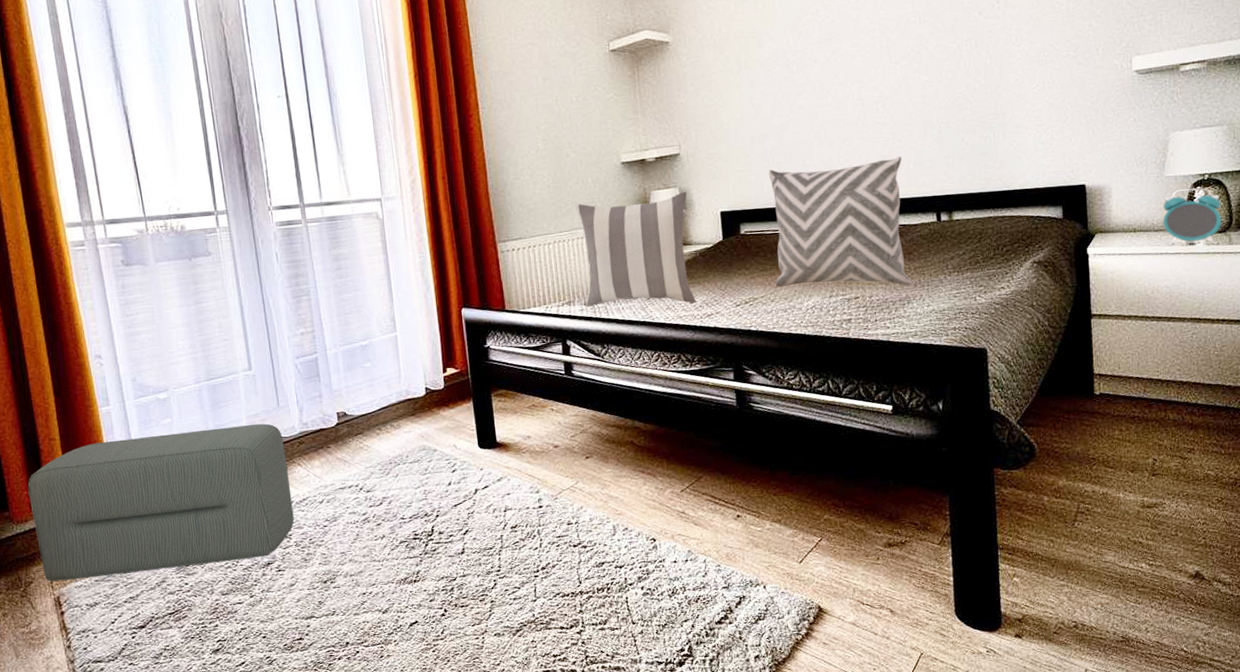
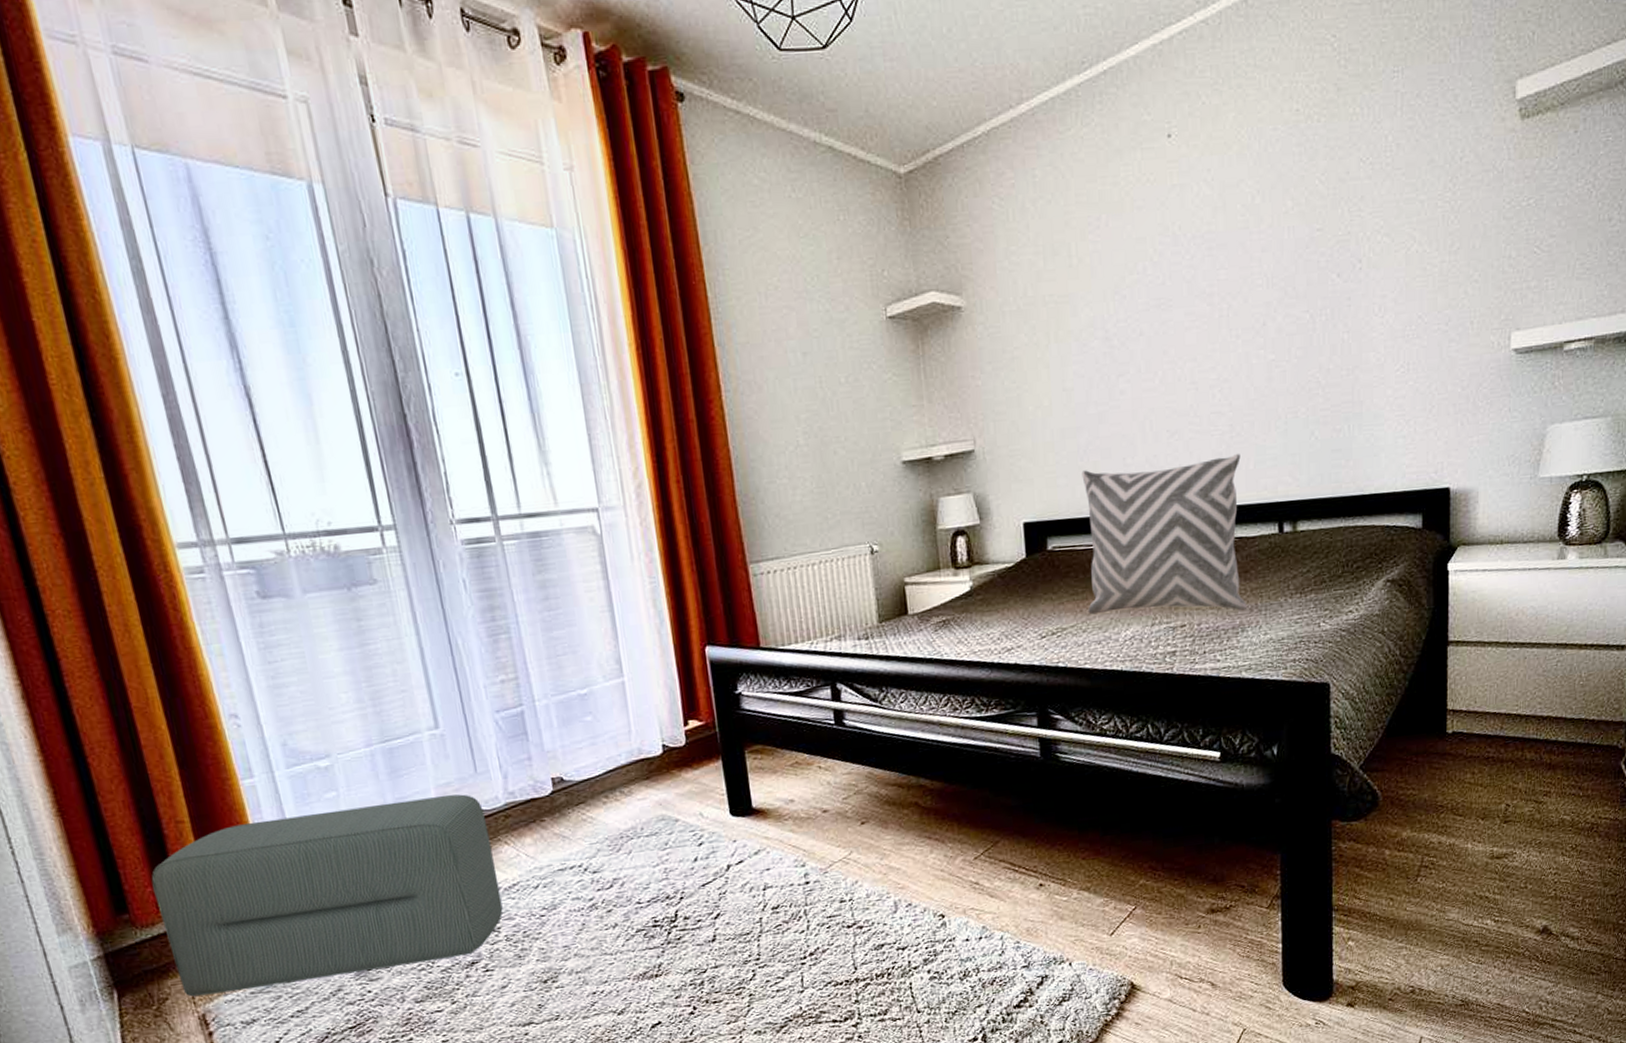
pillow: present [575,192,696,308] -> none [846,498,994,643]
alarm clock: present [1162,187,1222,247] -> none [1533,491,1599,561]

